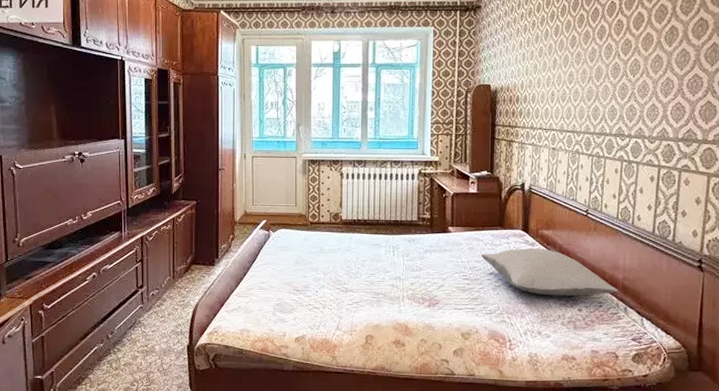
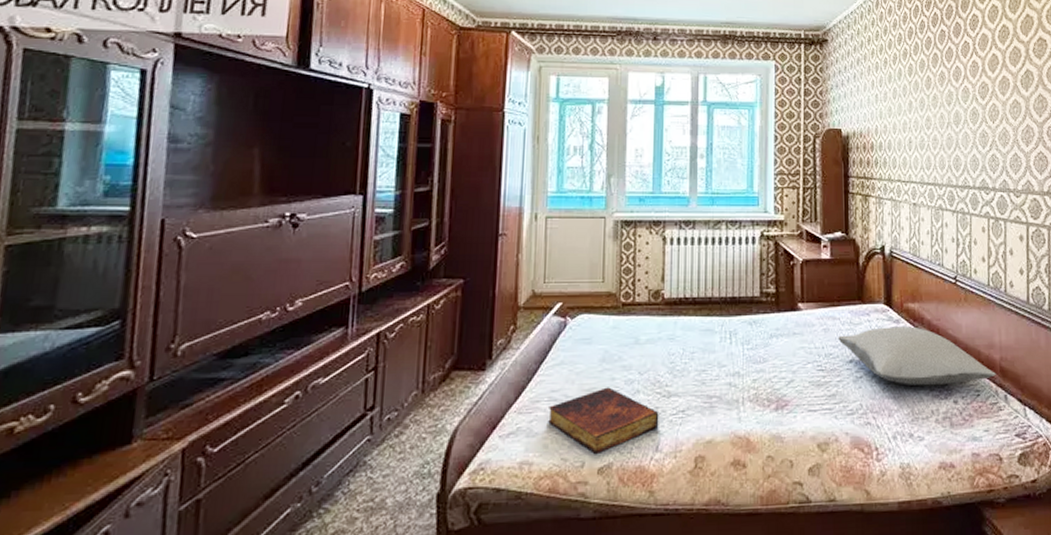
book: none [259,282,339,329] -> present [548,387,659,455]

